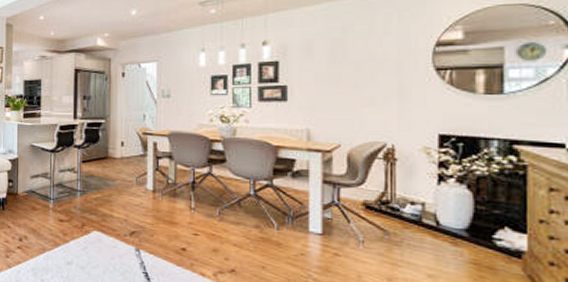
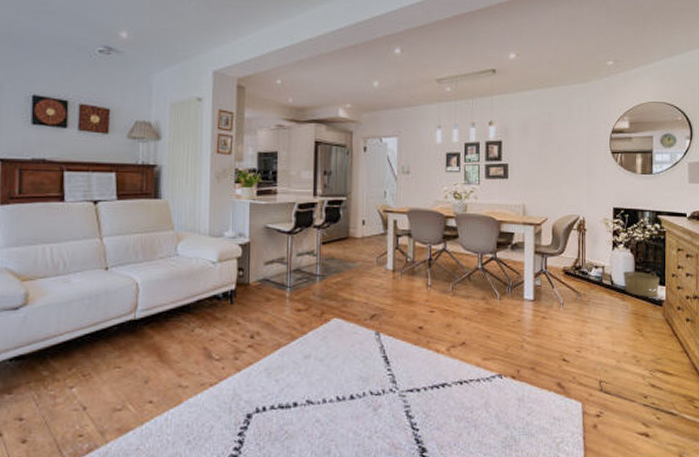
basket: none [456,211,517,246] -> present [623,271,660,297]

